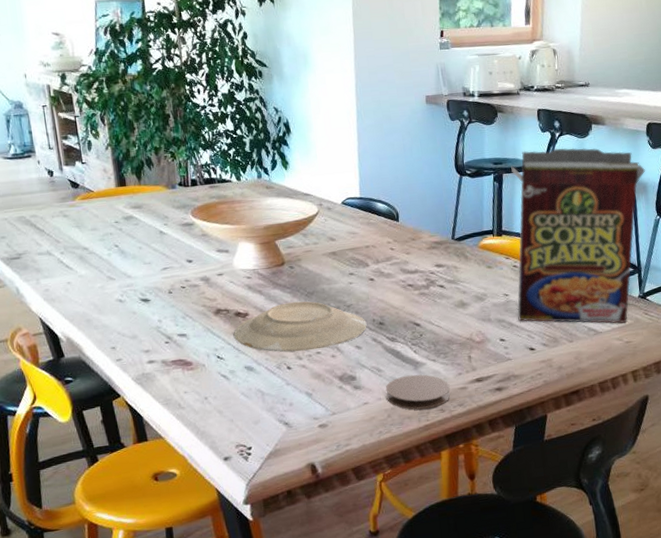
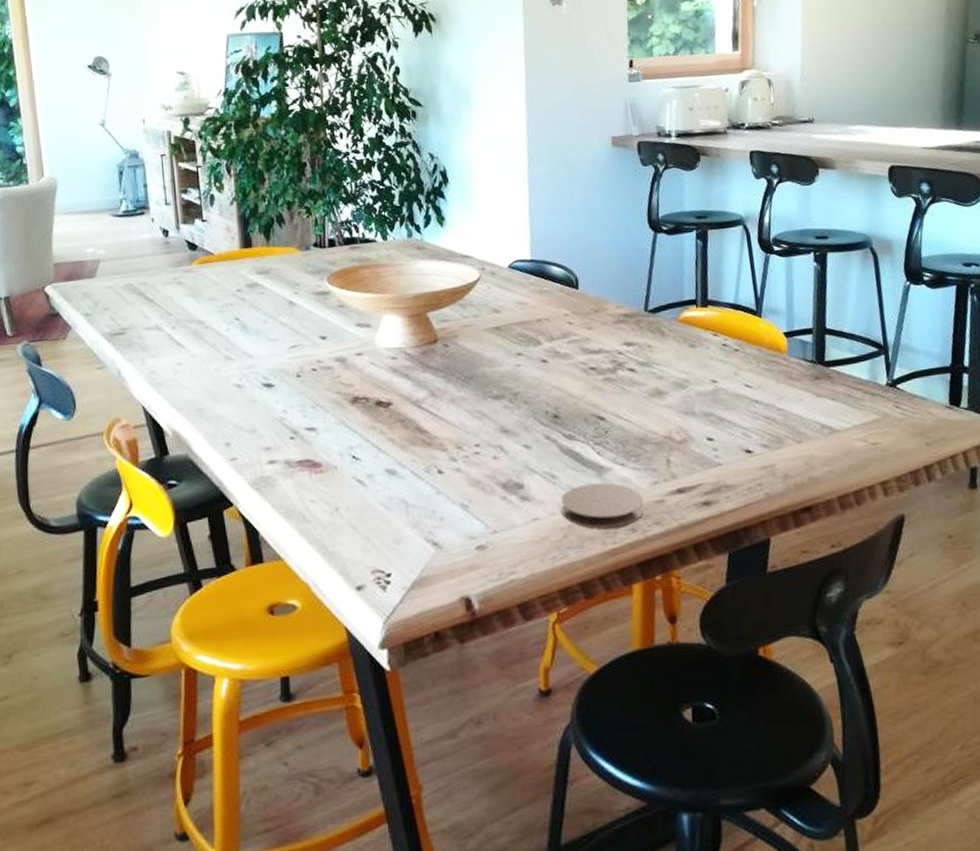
plate: present [234,301,367,353] -> none [373,387,538,452]
cereal box: present [511,148,646,324] -> none [718,197,890,420]

